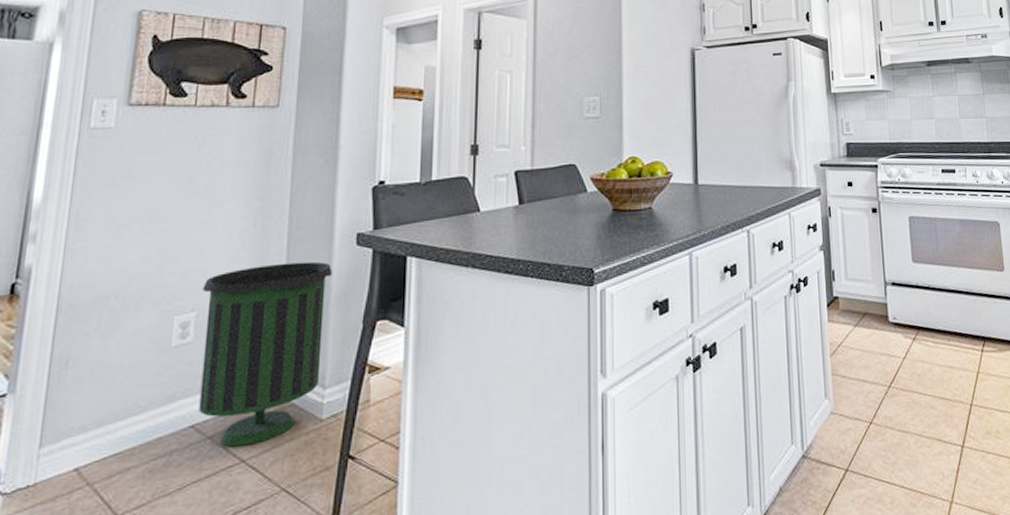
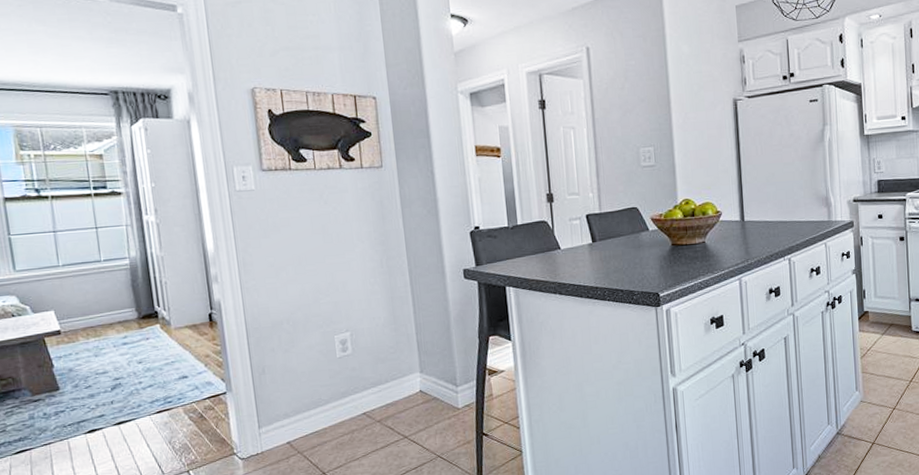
trash can: present [198,261,333,447] -> none [351,292,452,428]

